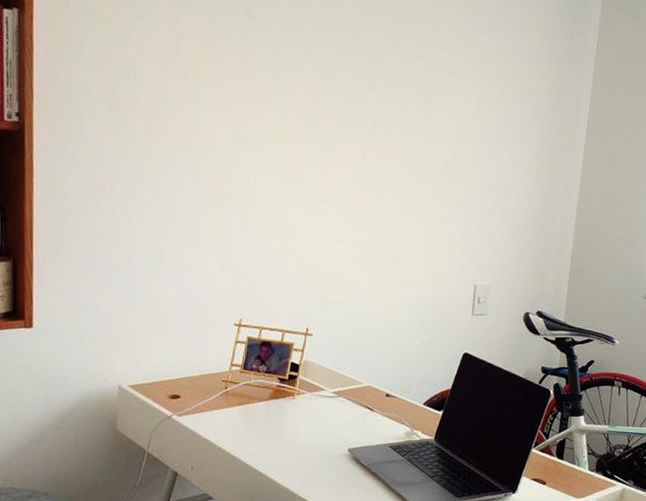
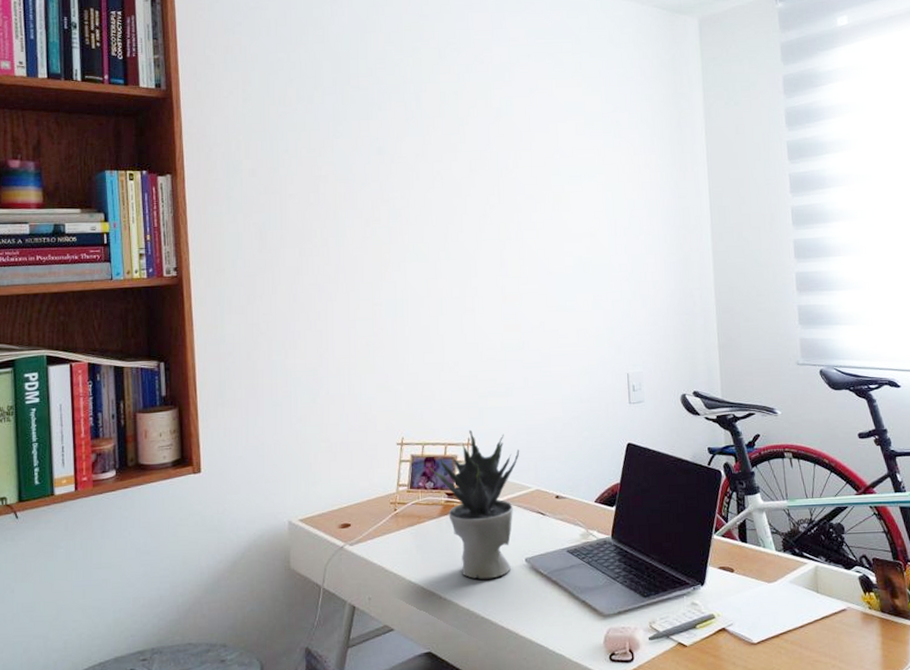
potted plant: none [263,319,357,464] -> present [428,429,520,580]

